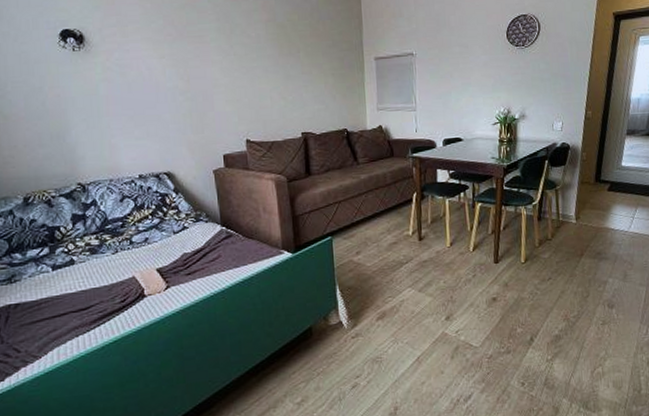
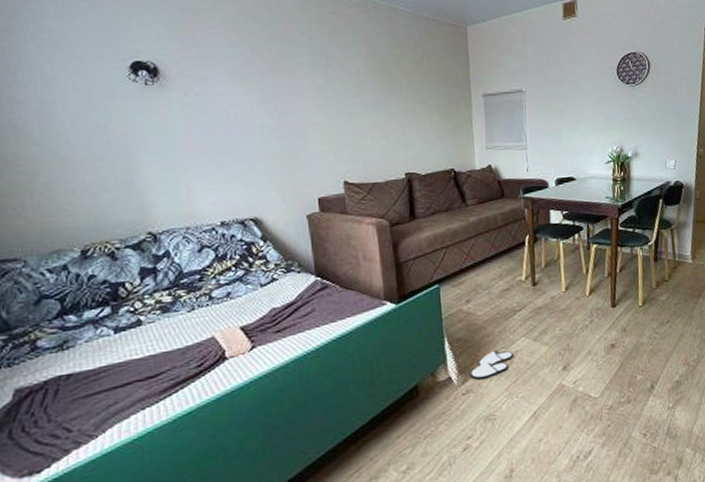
slippers: none [358,298,399,325] -> present [469,350,513,380]

